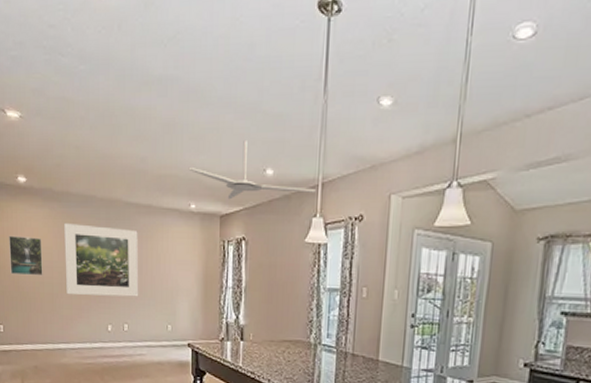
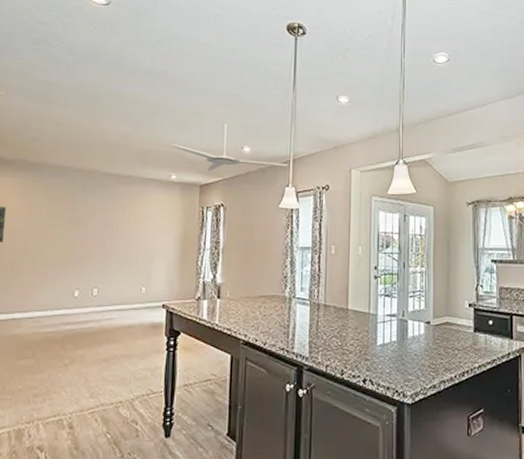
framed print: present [64,222,139,297] -> none [30,191,116,262]

